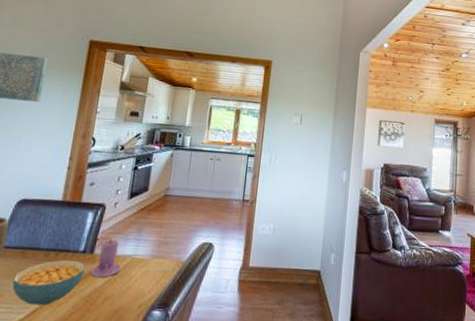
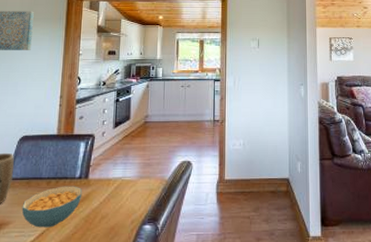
candle: present [89,237,122,277] -> none [86,163,113,199]

